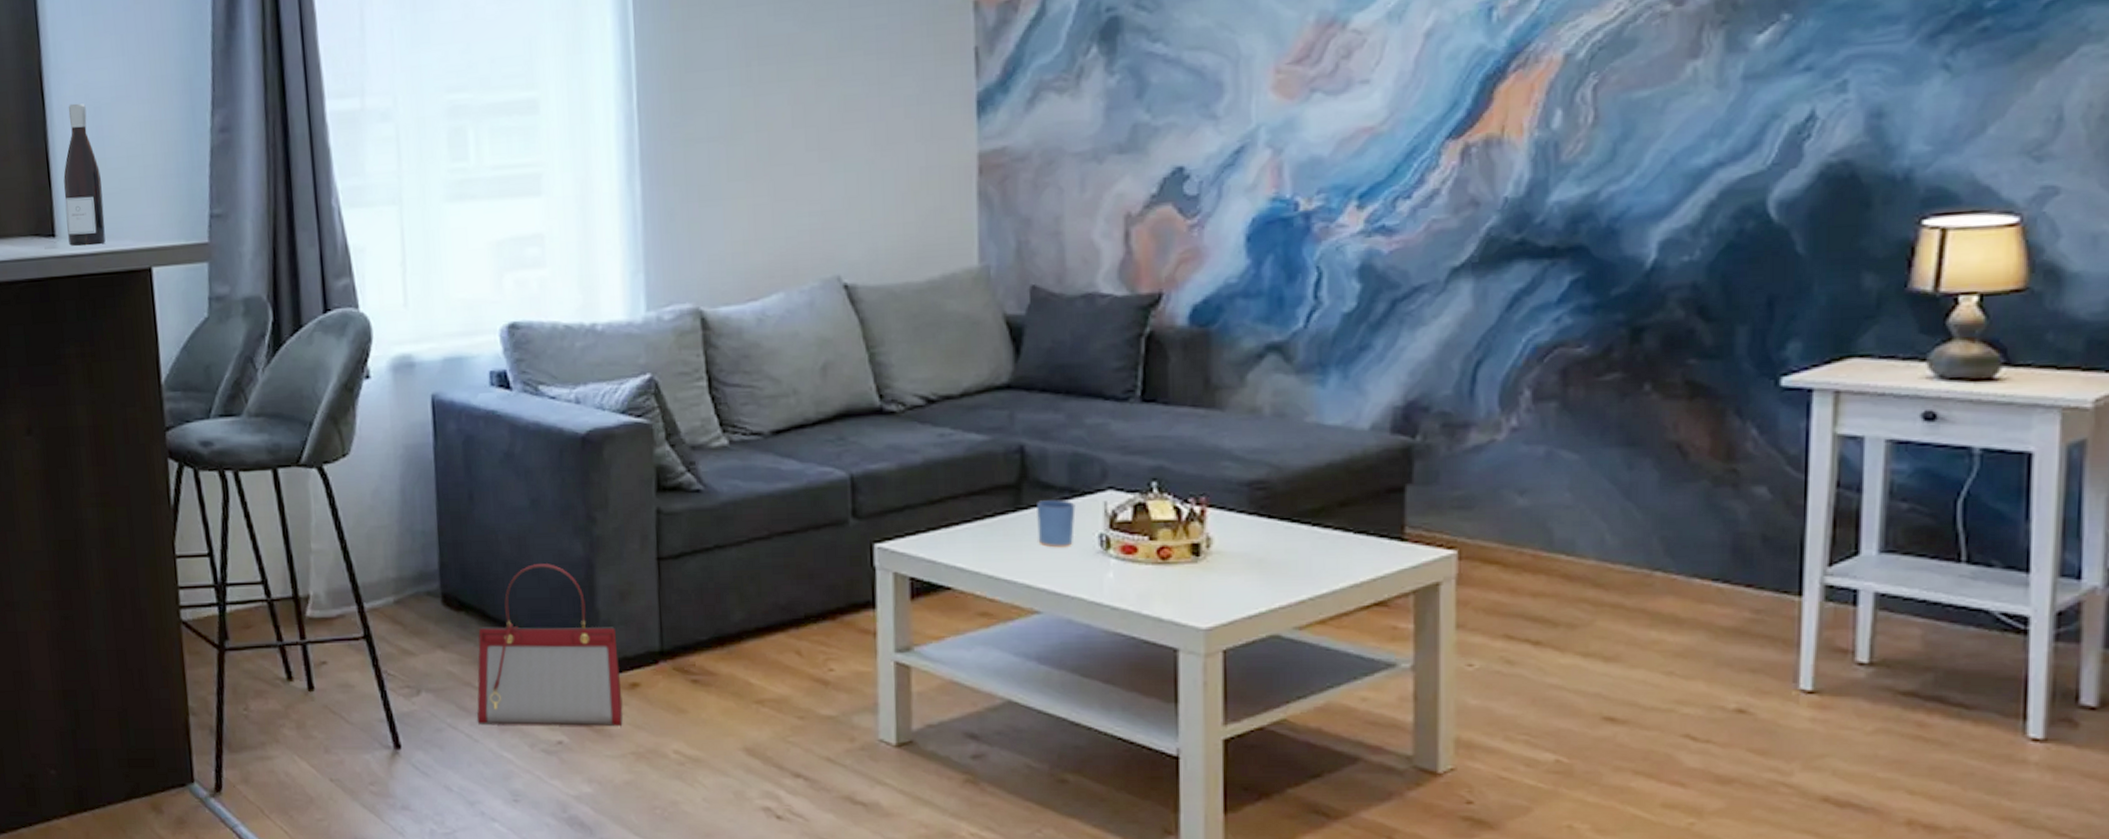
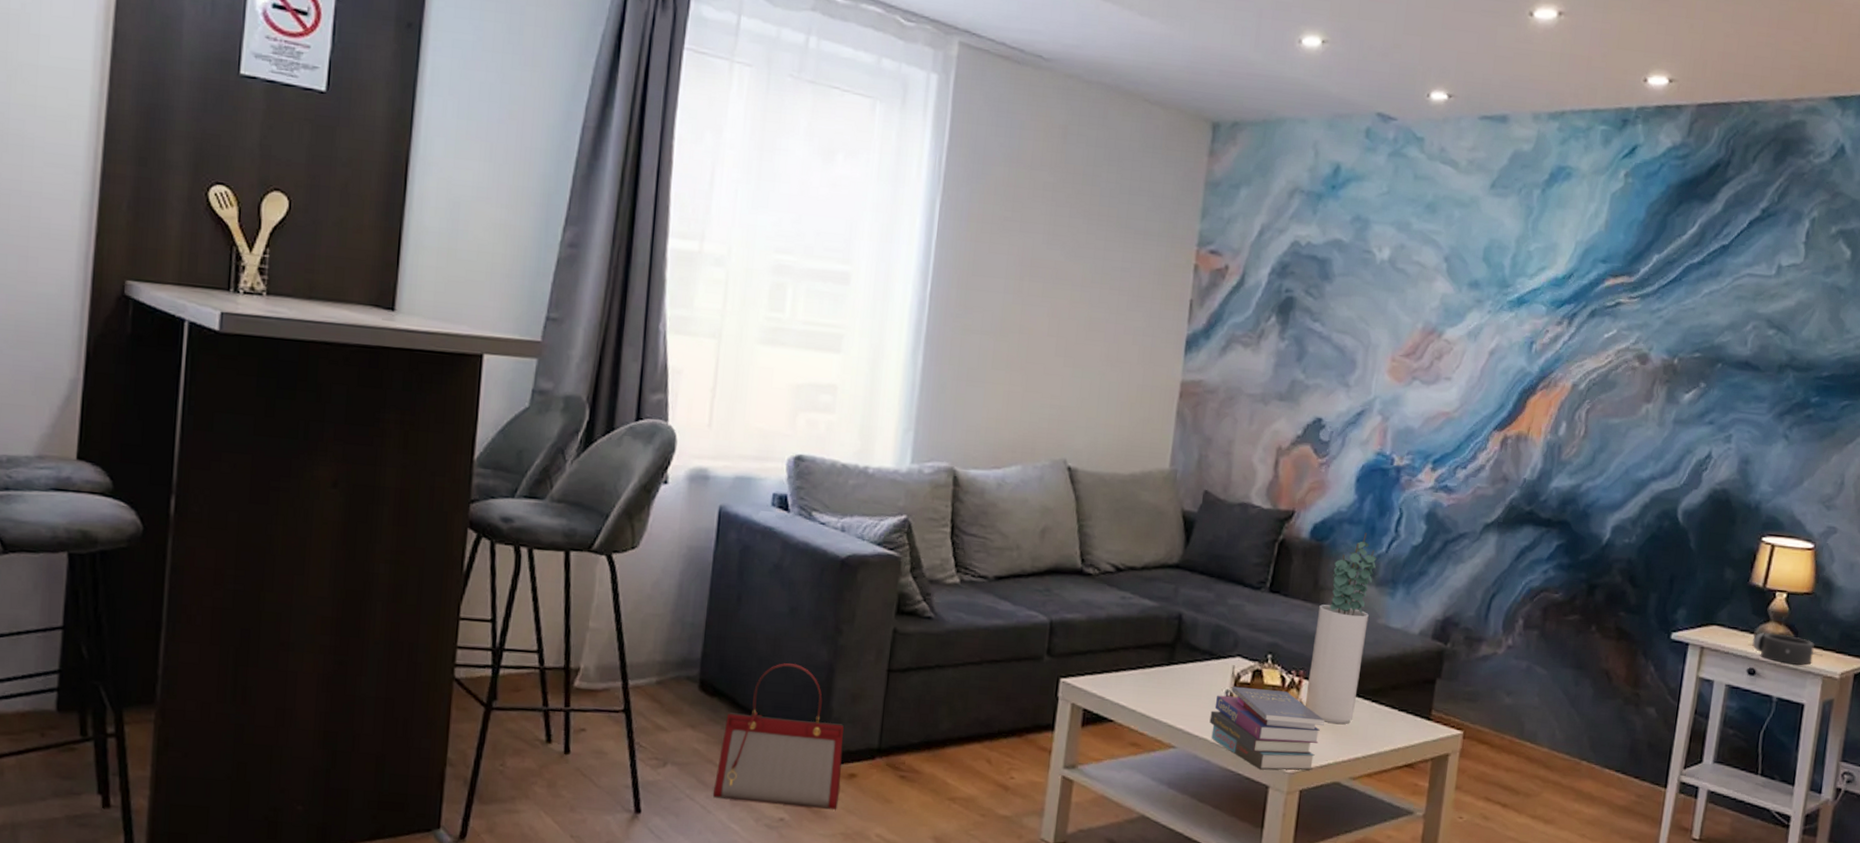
bottle: present [63,103,106,247] -> none [406,194,450,326]
mug: present [1035,500,1076,548] -> none [1182,659,1212,698]
books: none [1082,526,1246,629] -> present [1209,686,1325,770]
vase: none [1213,306,1293,560] -> present [1304,533,1378,724]
alarm clock: none [1926,355,2057,398] -> present [1752,633,1823,666]

